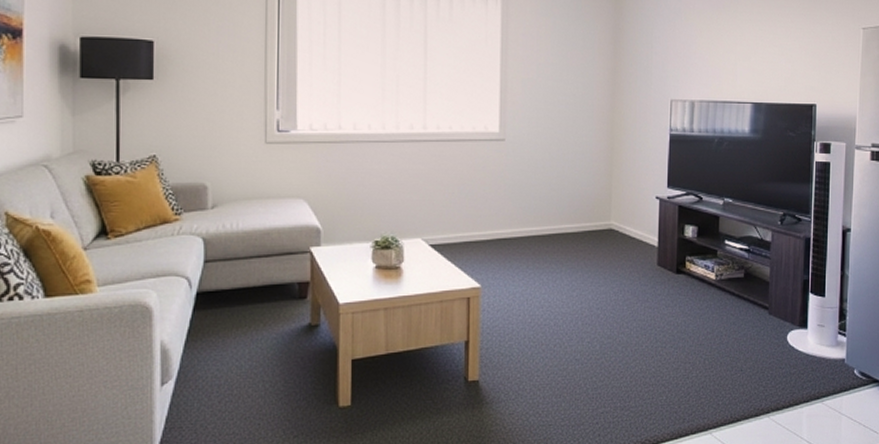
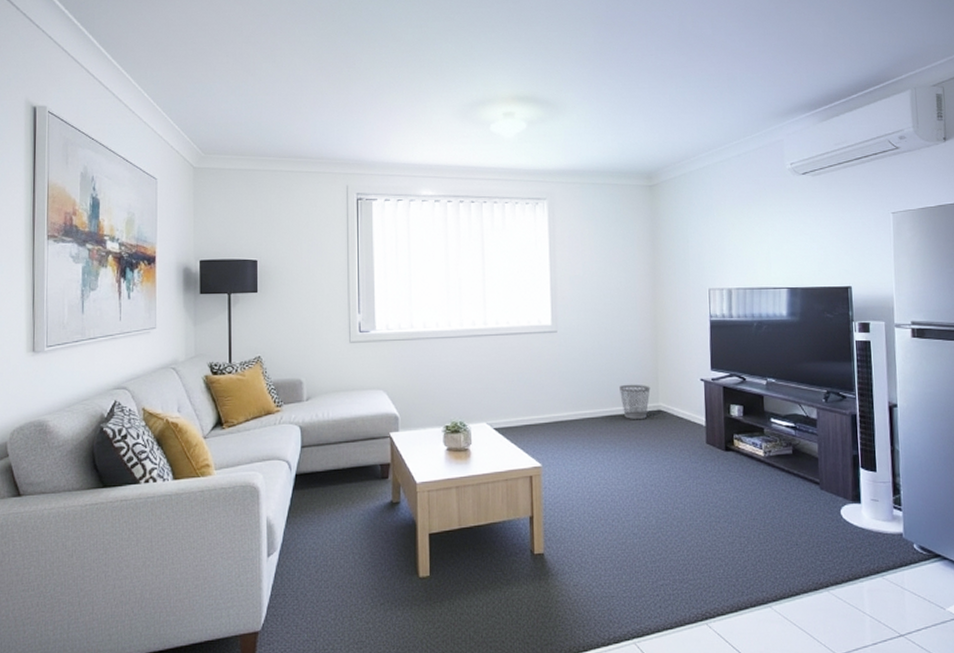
wastebasket: none [570,200,603,239] -> present [620,384,651,420]

